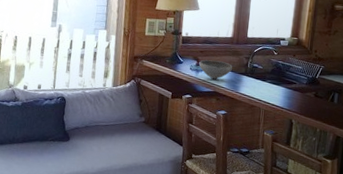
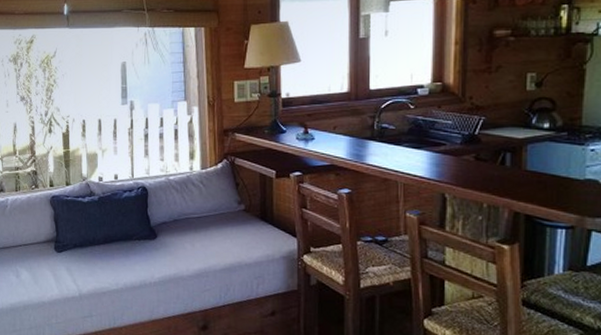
bowl: present [199,59,232,80] -> none [307,125,353,150]

